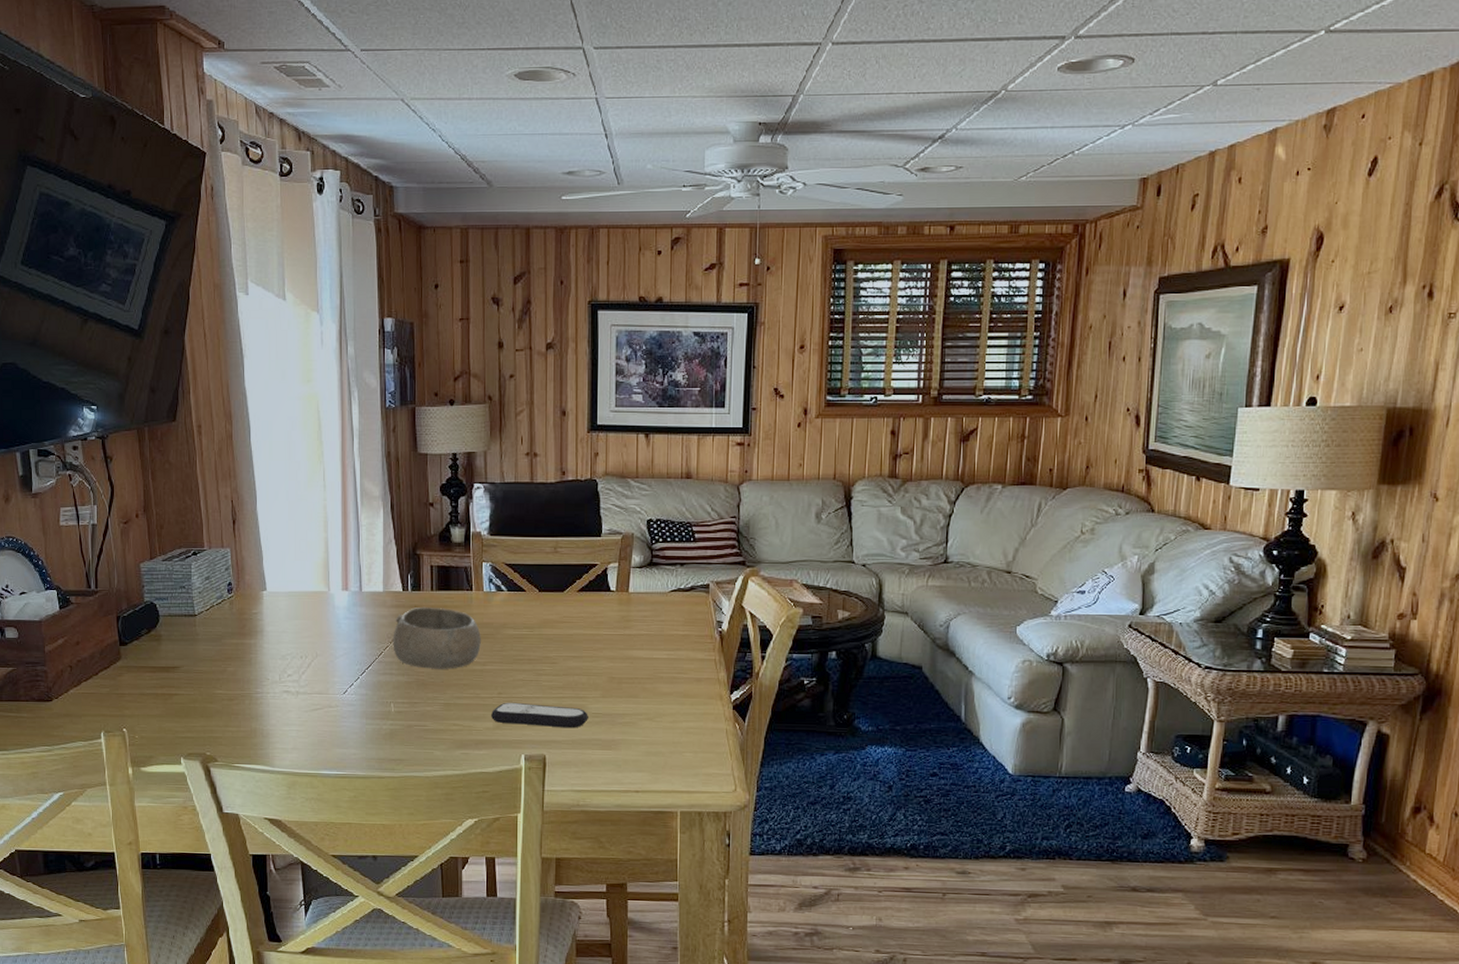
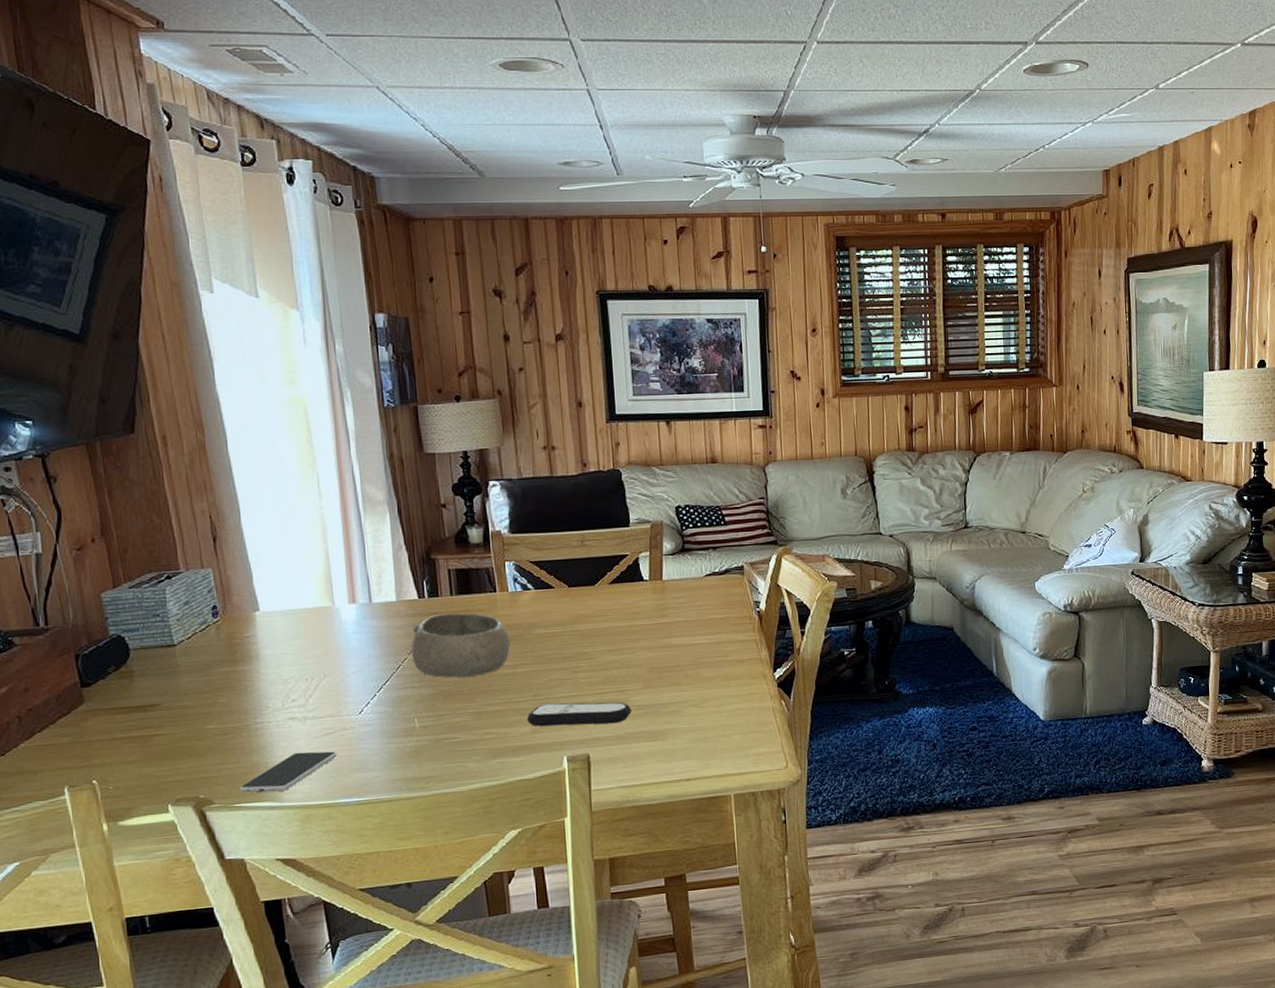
smartphone: none [239,723,322,757] -> present [239,751,337,793]

